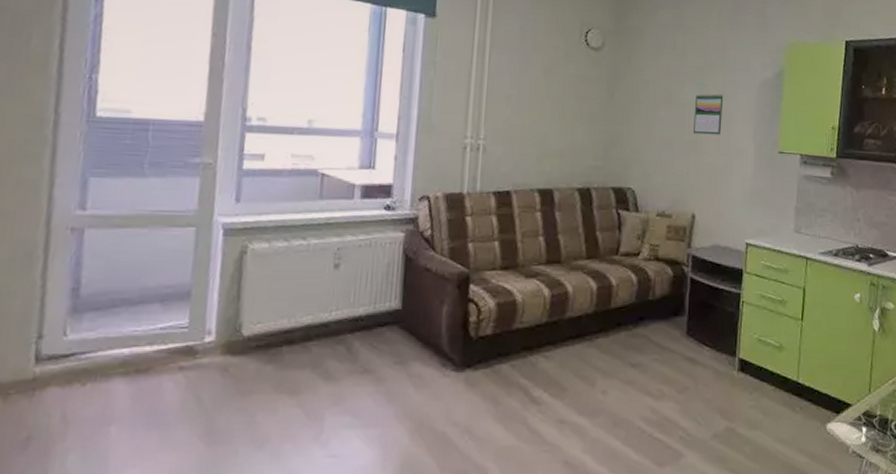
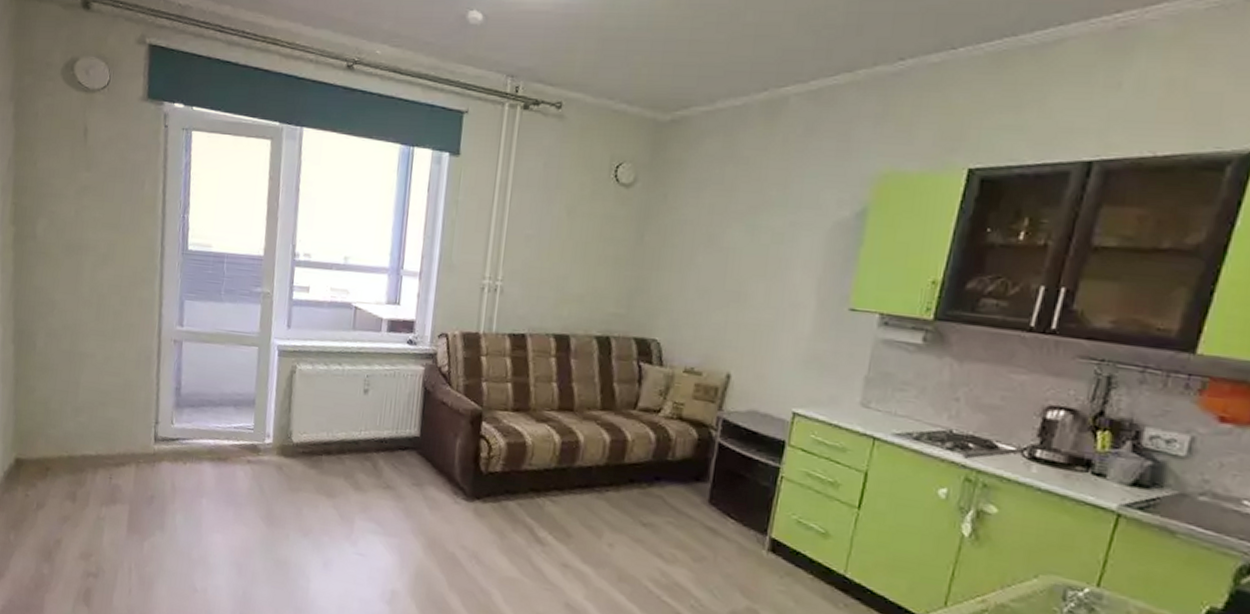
calendar: present [694,93,724,135] -> none [737,236,781,286]

